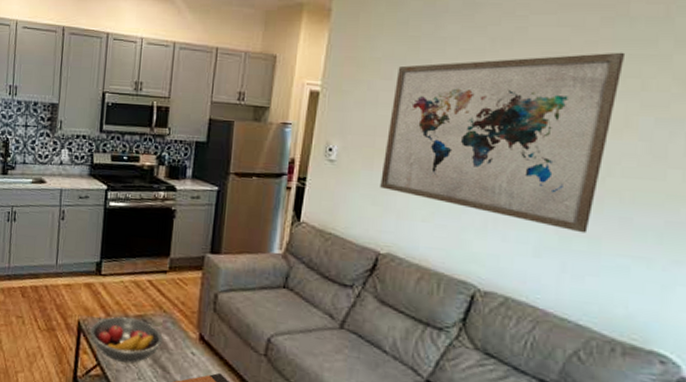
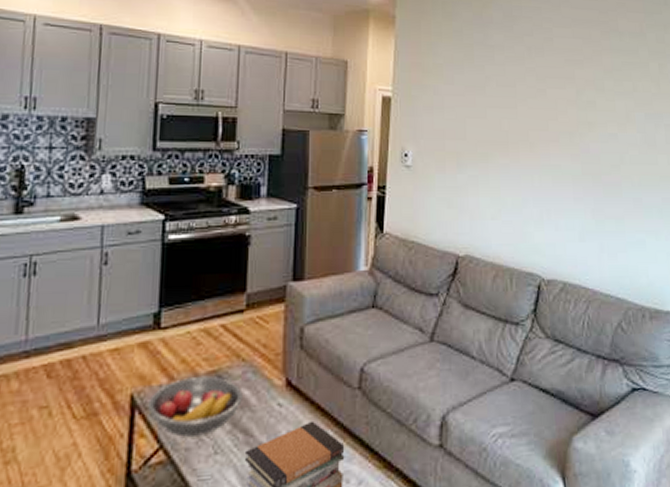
wall art: present [380,52,626,233] -> none [453,60,620,215]

